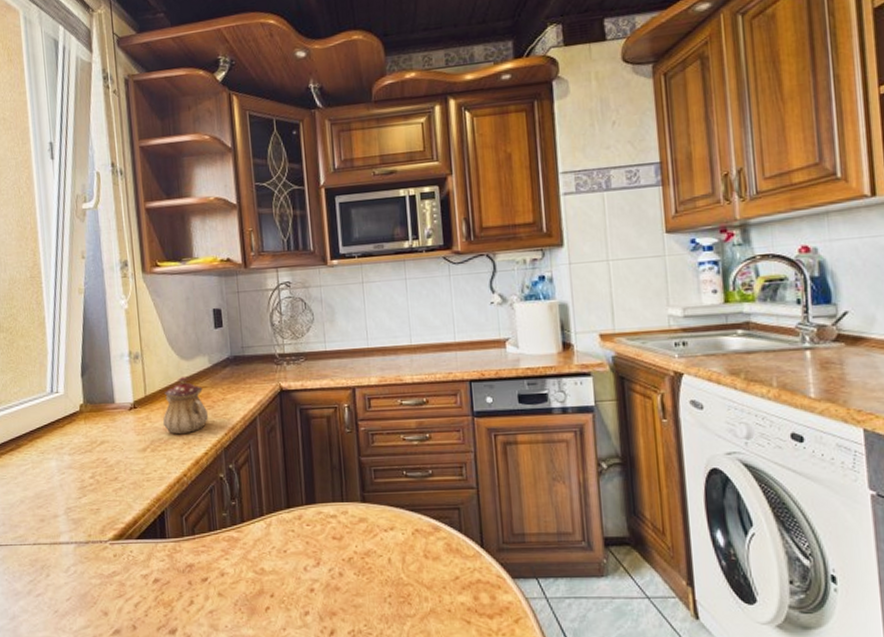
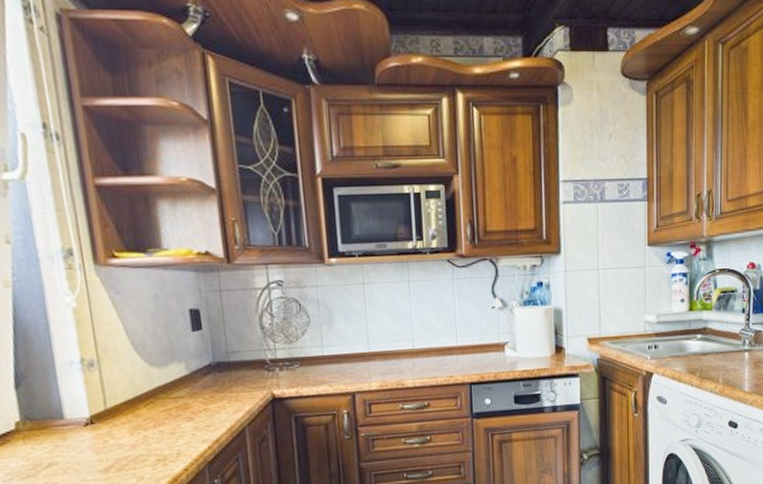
teapot: present [163,377,209,435] -> none [129,386,188,451]

